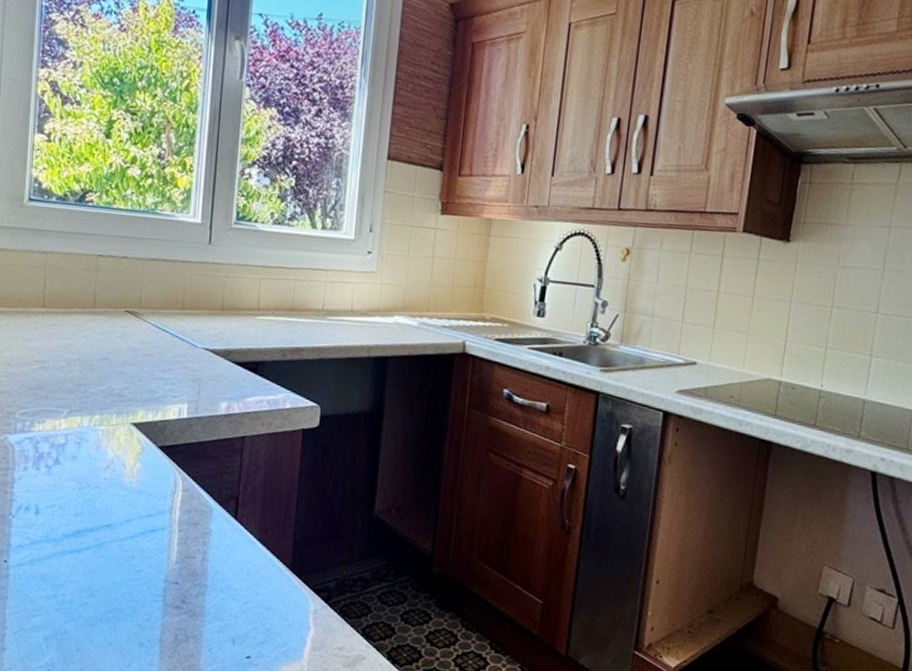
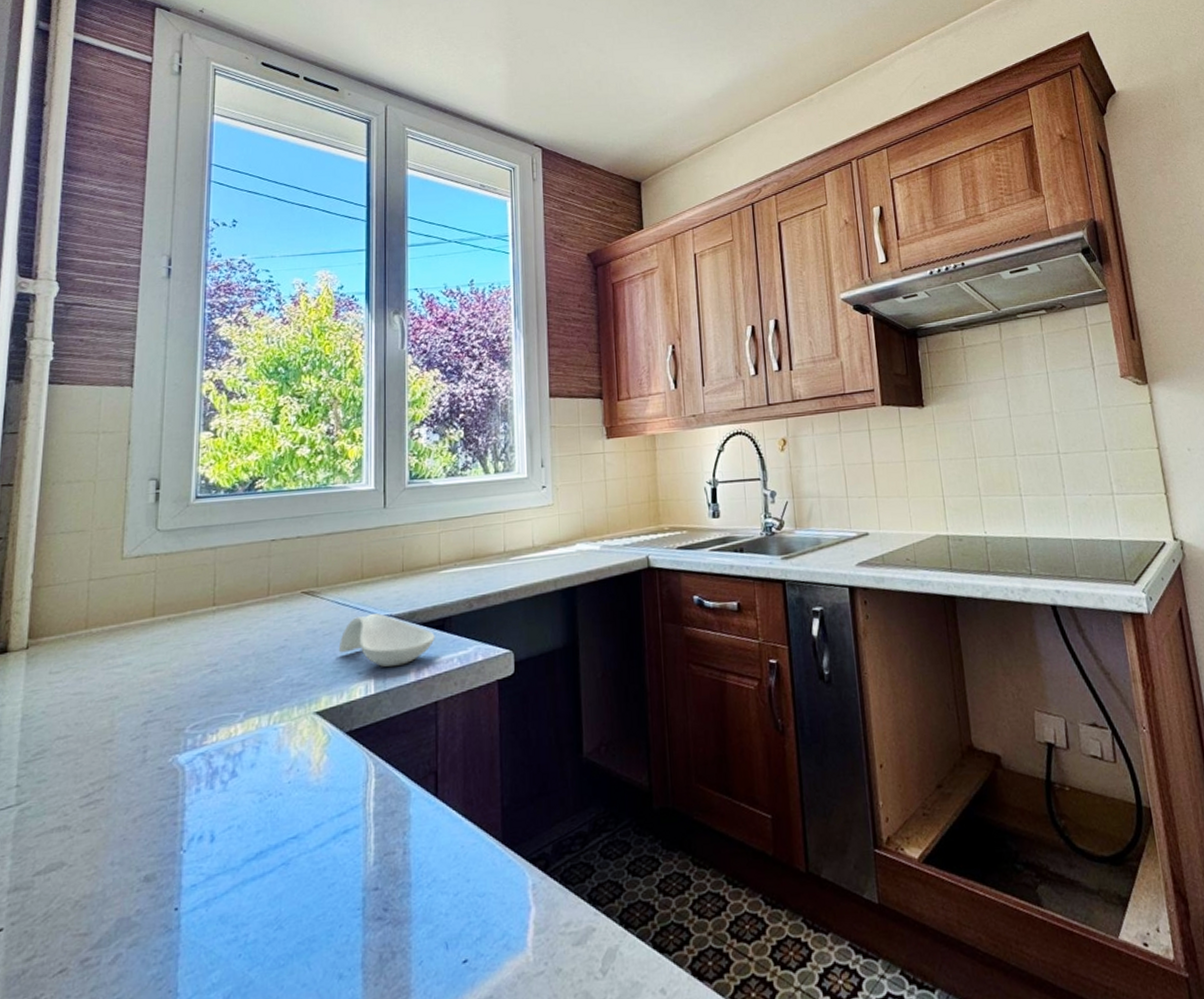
spoon rest: none [156,343,248,397] -> present [338,612,435,667]

